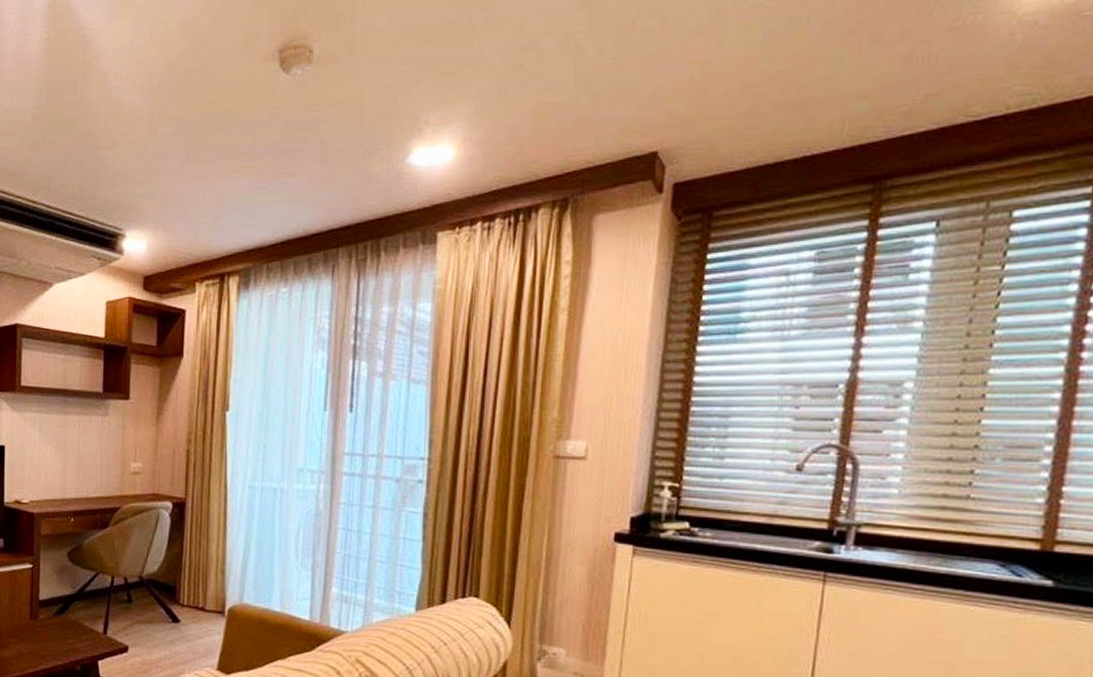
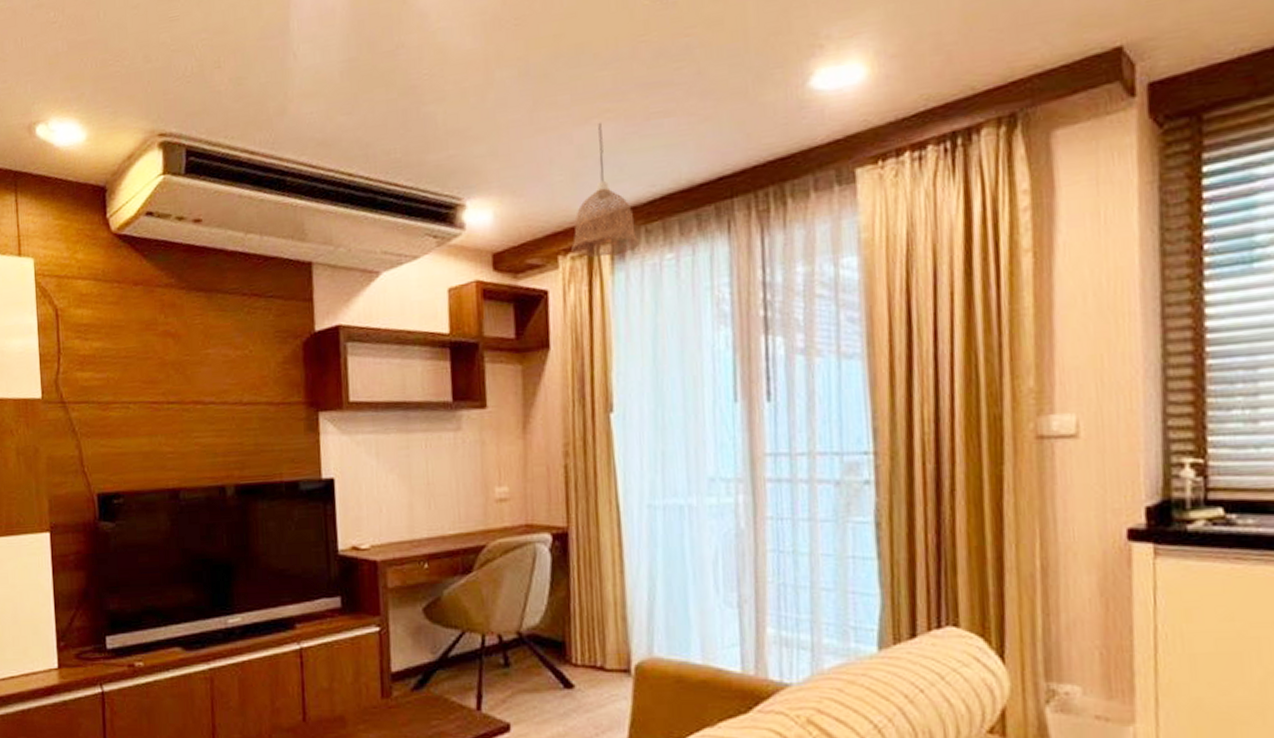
pendant lamp: none [207,176,261,286] -> present [571,122,640,257]

